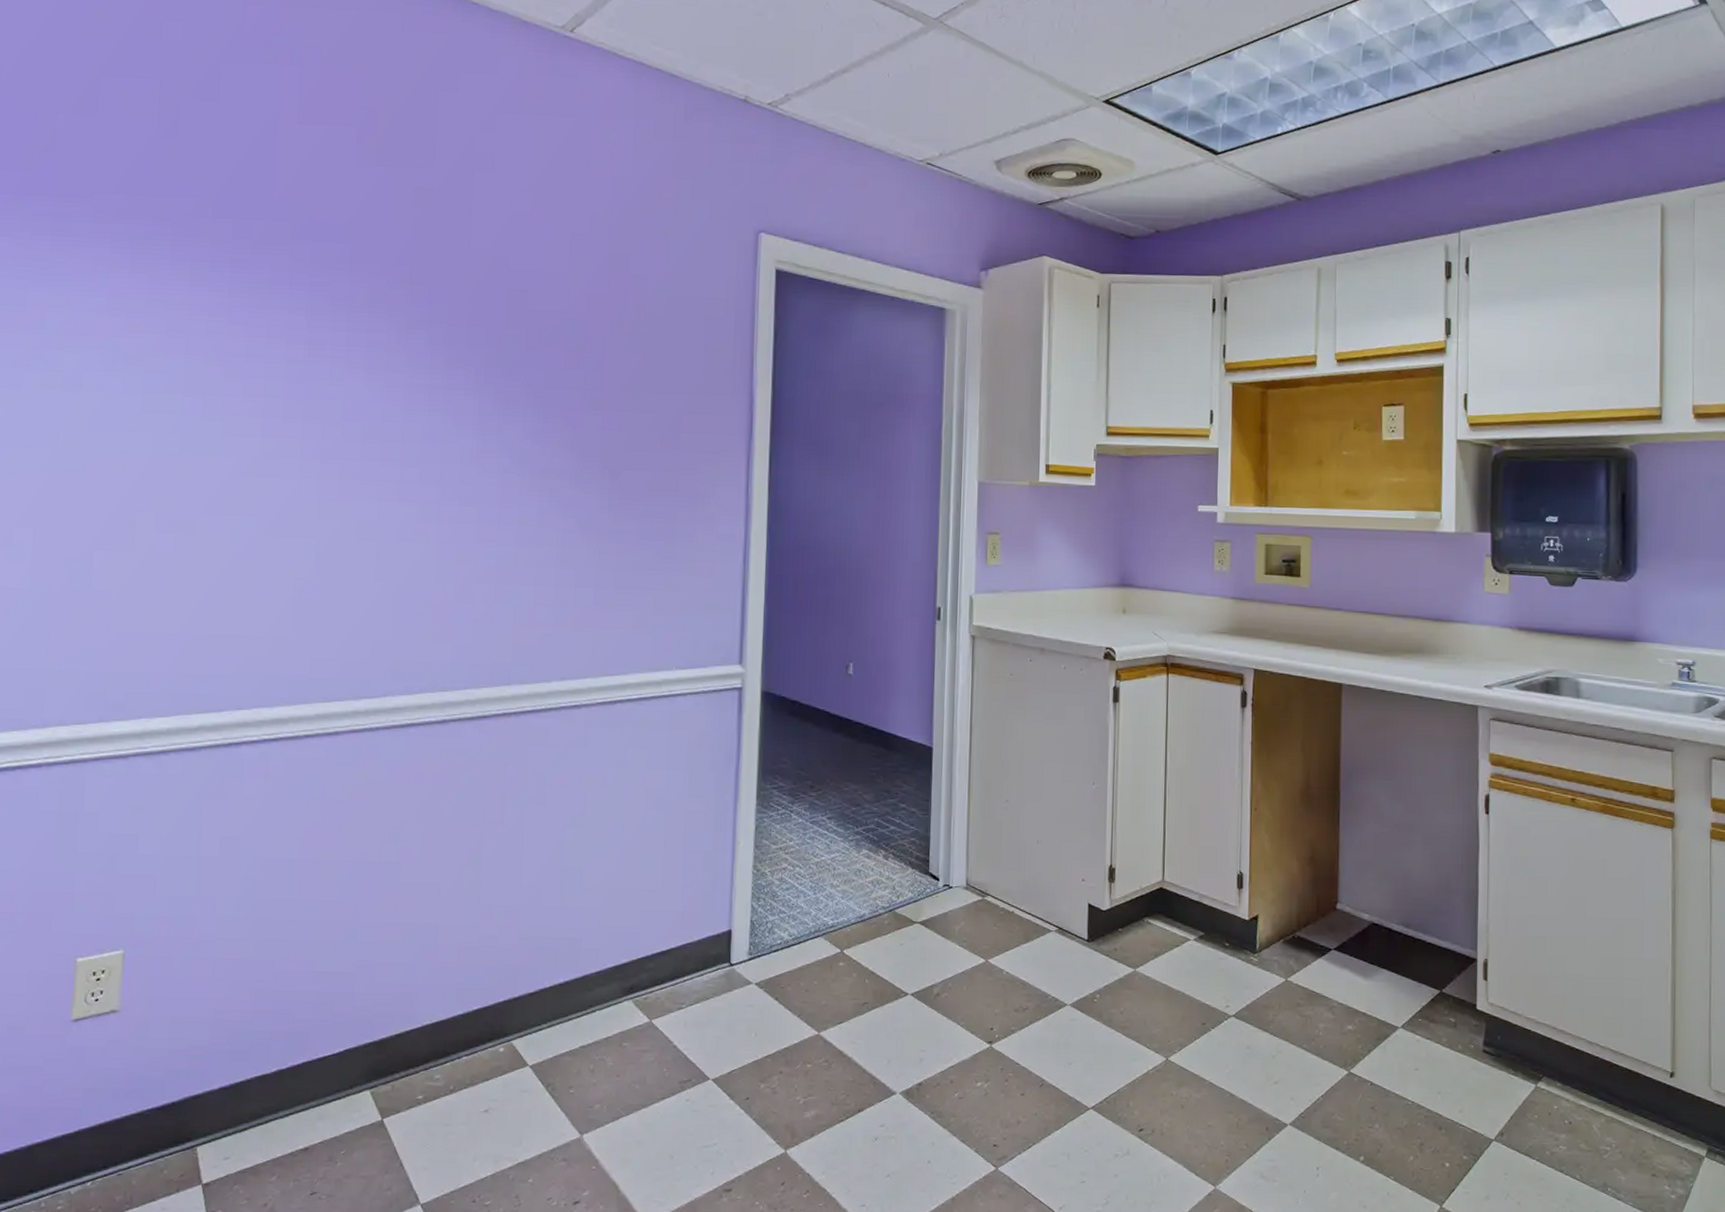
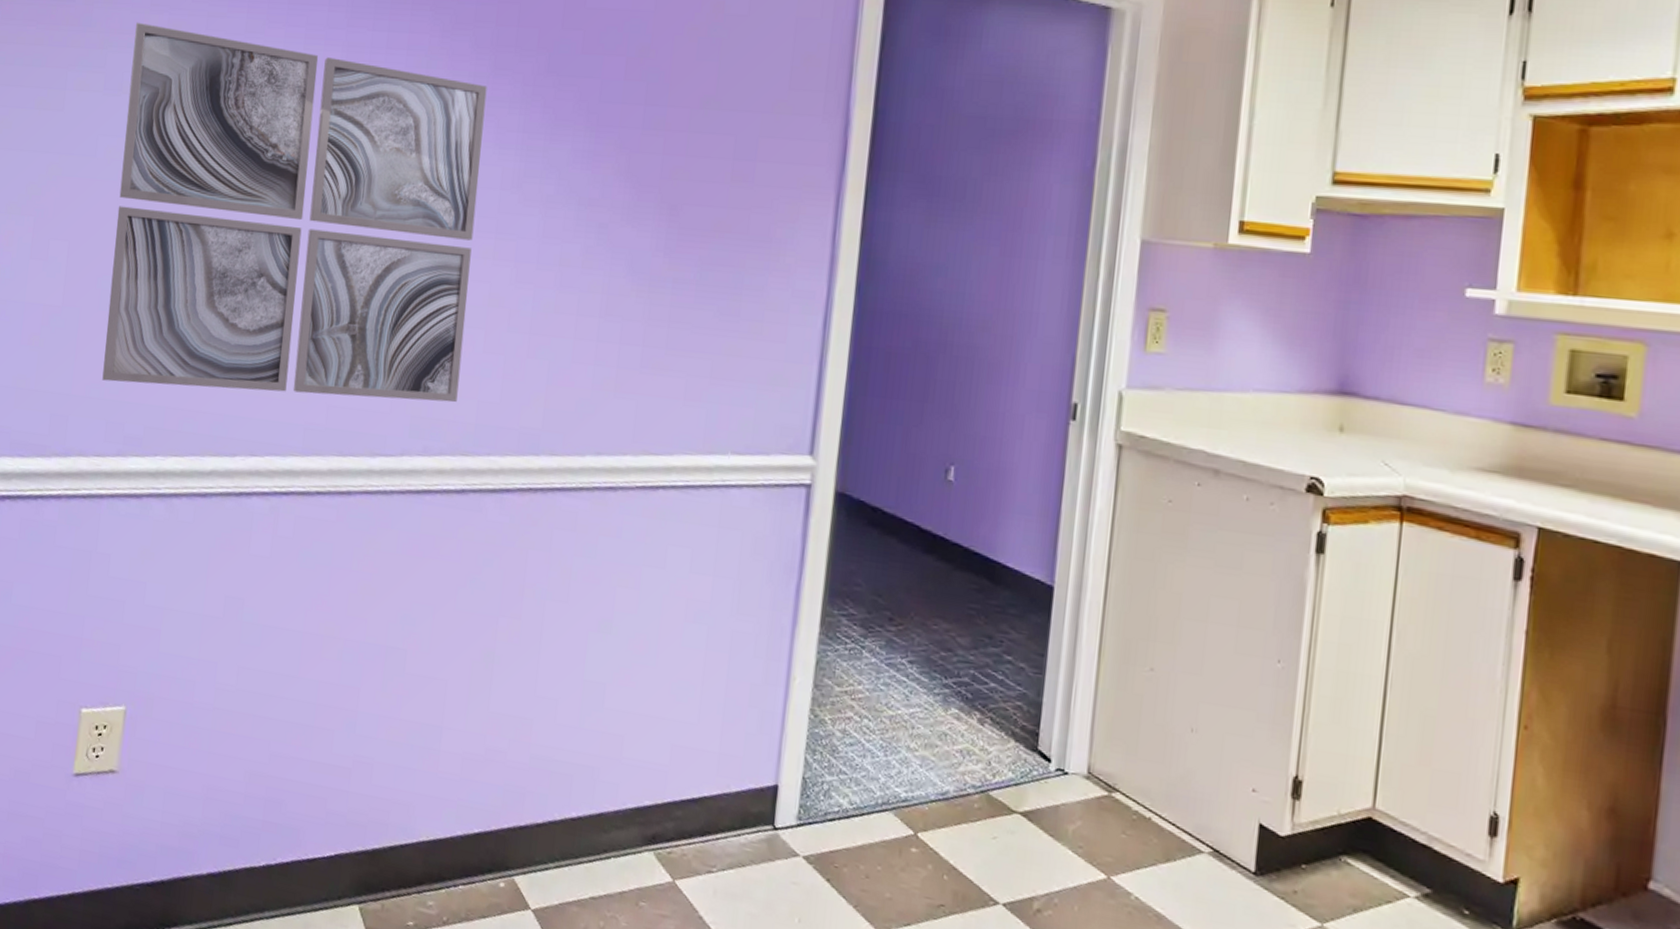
wall art: none [78,324,443,655] -> present [102,22,488,403]

